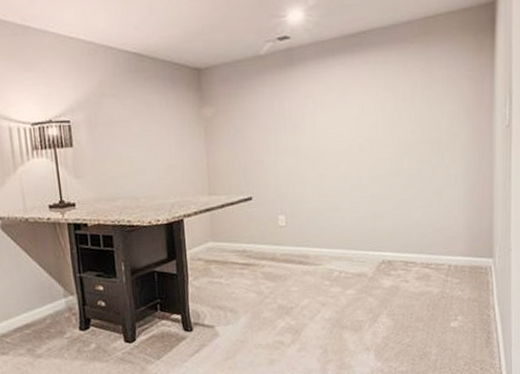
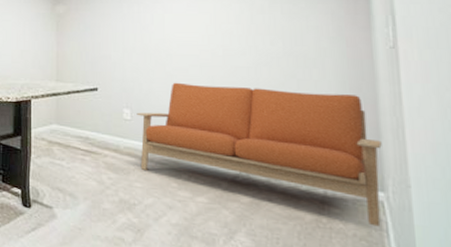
sofa: none [291,174,494,288] -> present [136,82,382,227]

